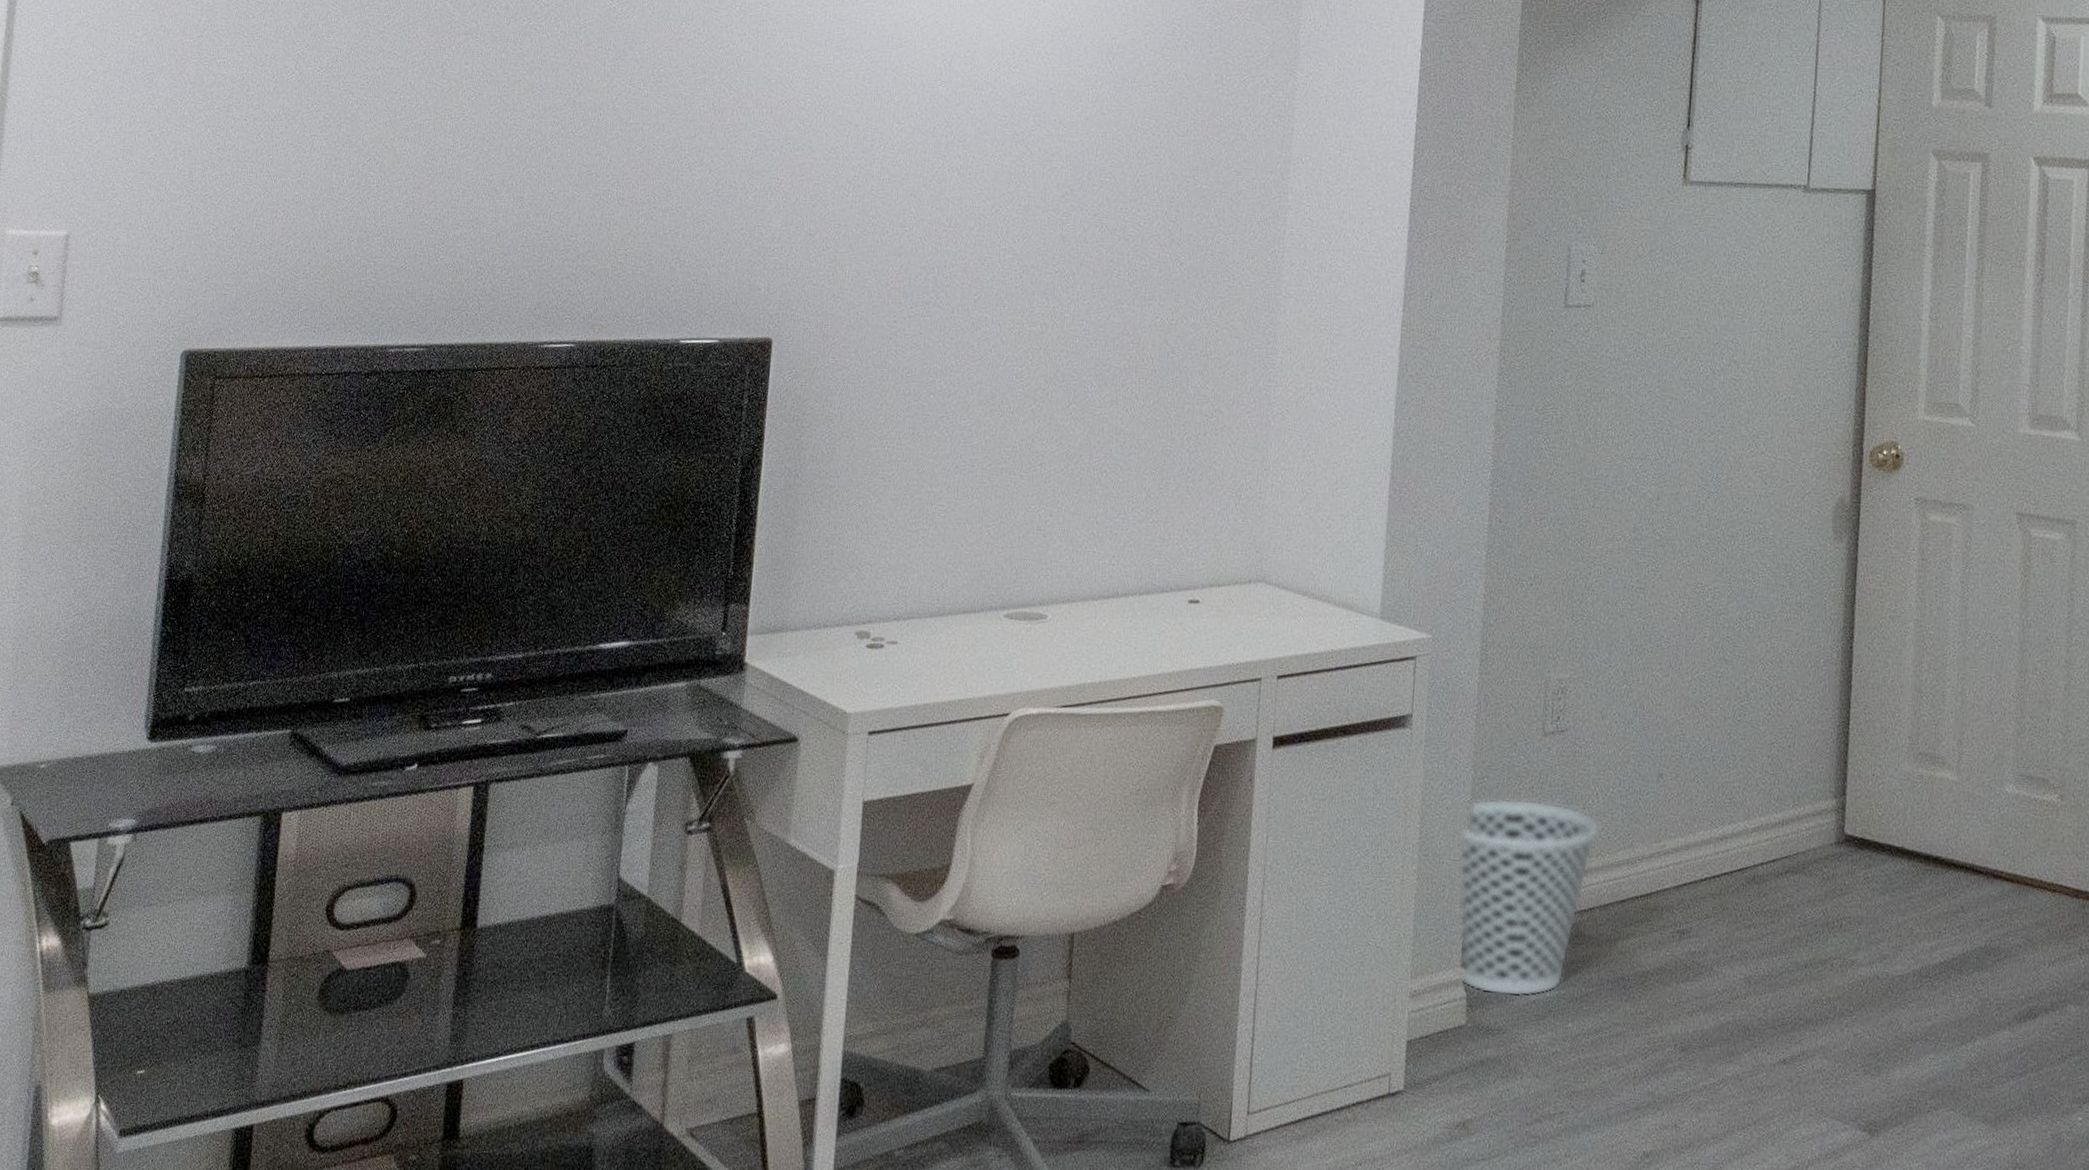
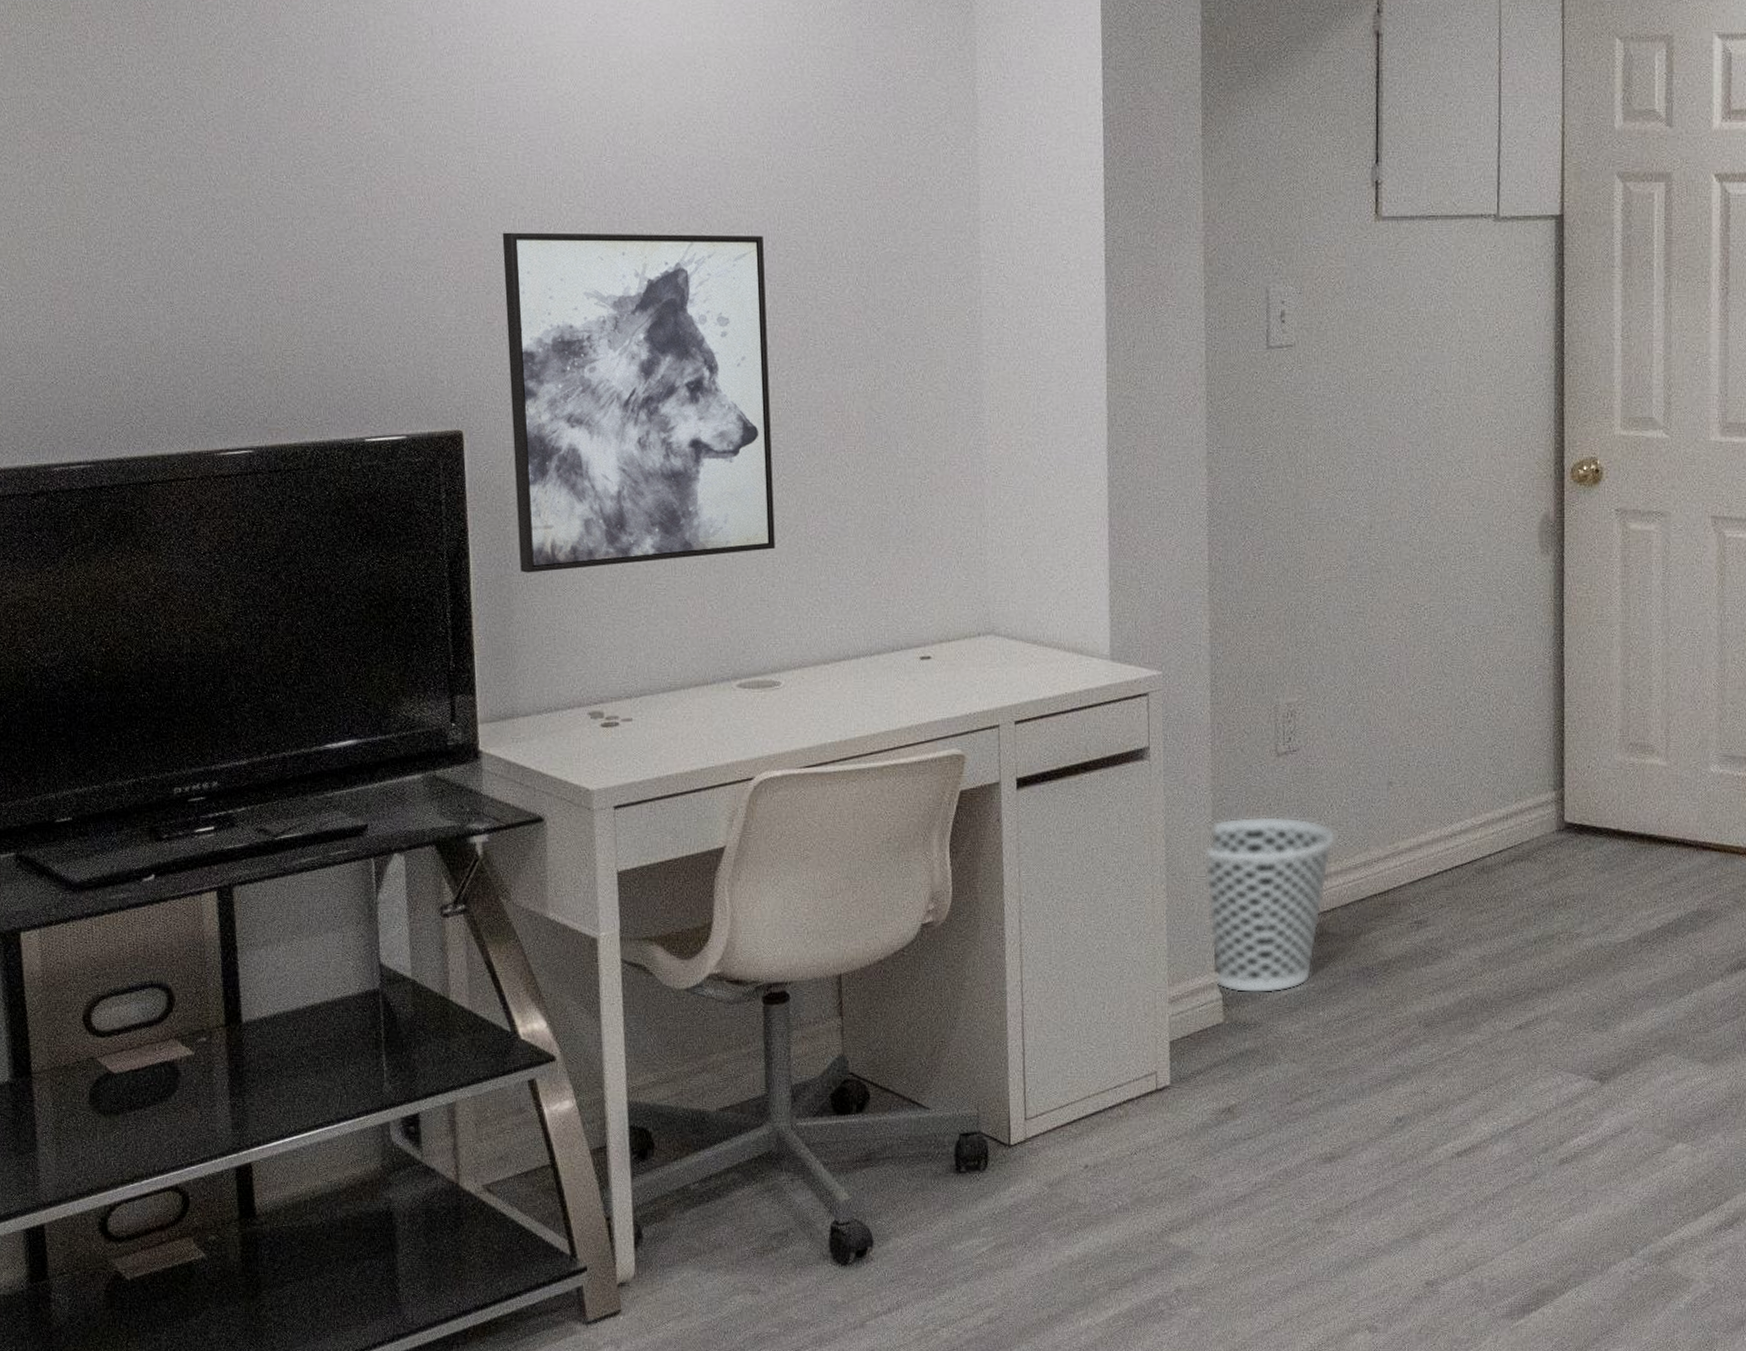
wall art: none [809,148,1080,485] -> present [502,232,775,573]

